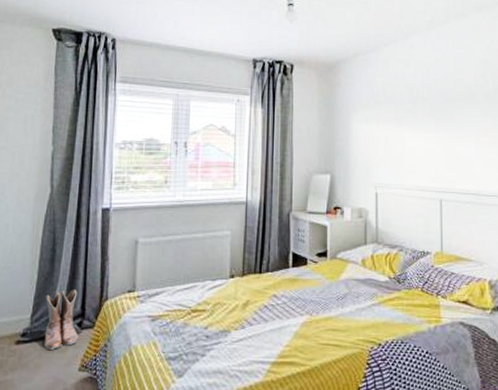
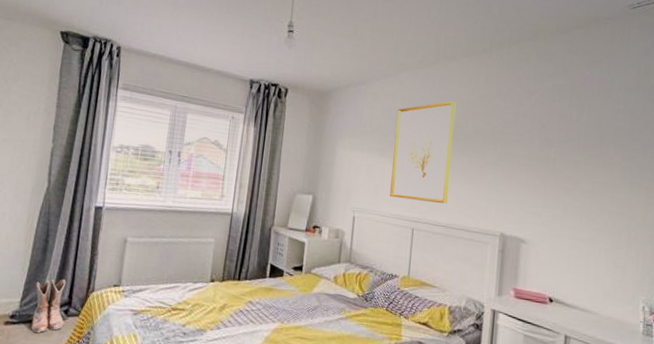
wall art: none [412,60,475,169] -> present [390,101,456,203]

